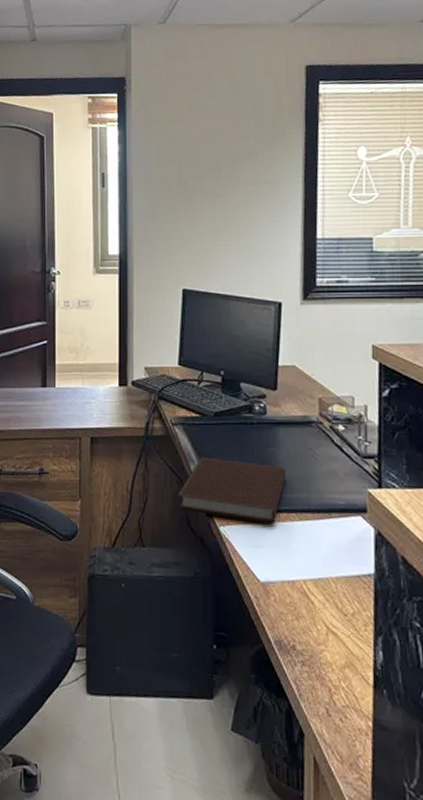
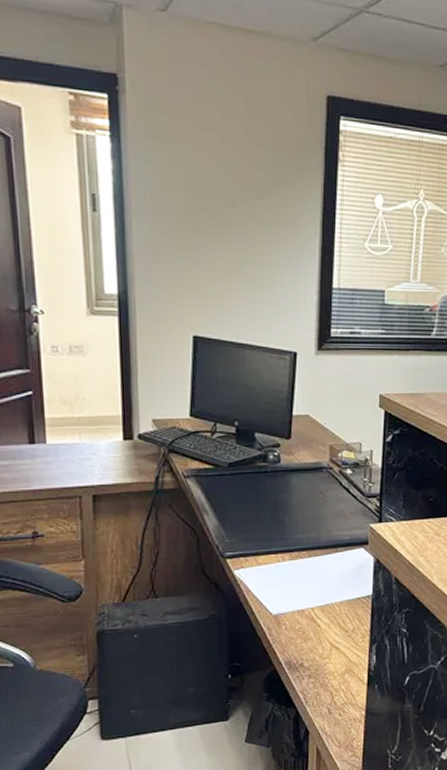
notebook: present [177,457,285,523] -> none [190,507,297,563]

